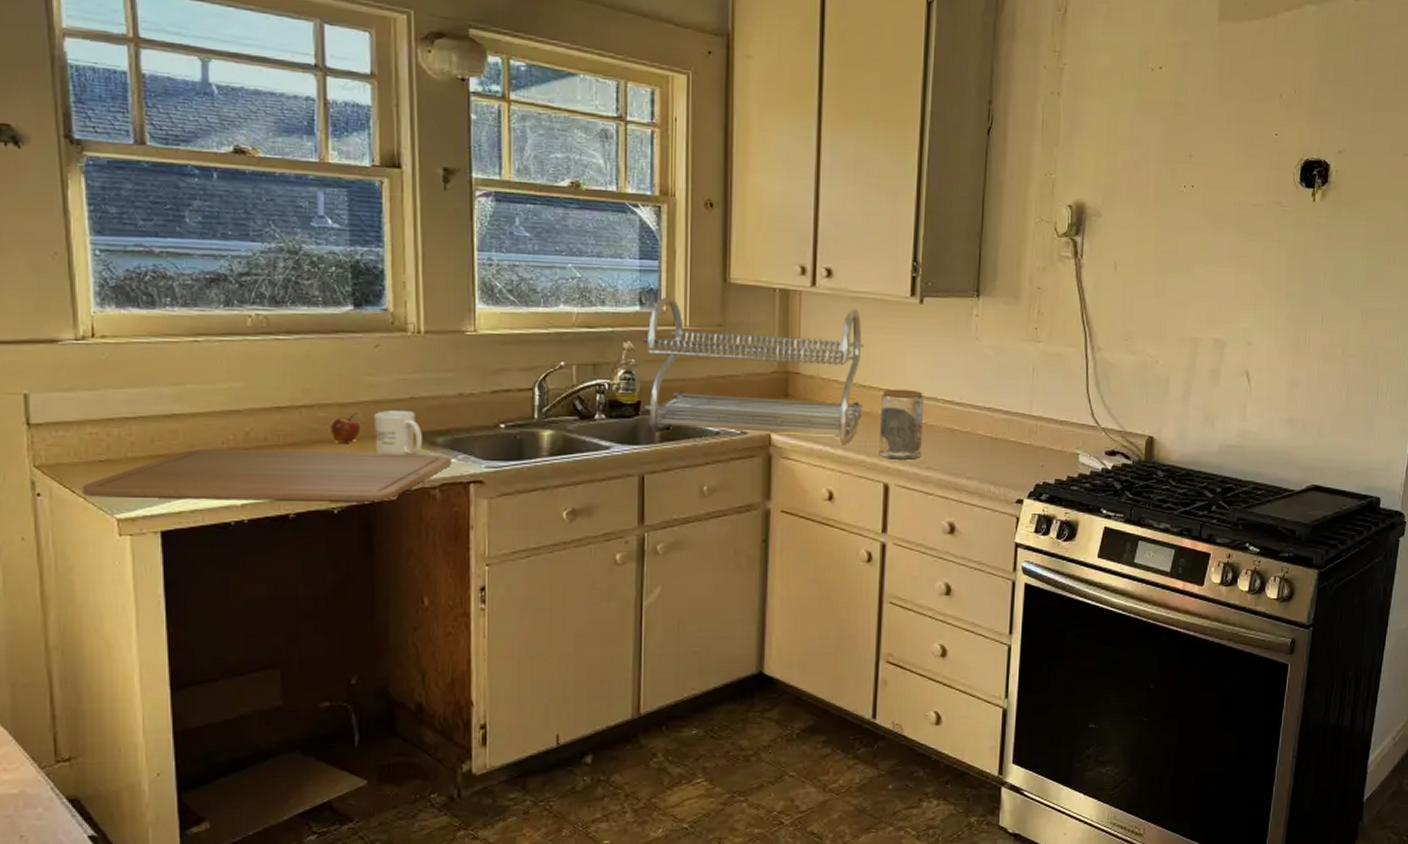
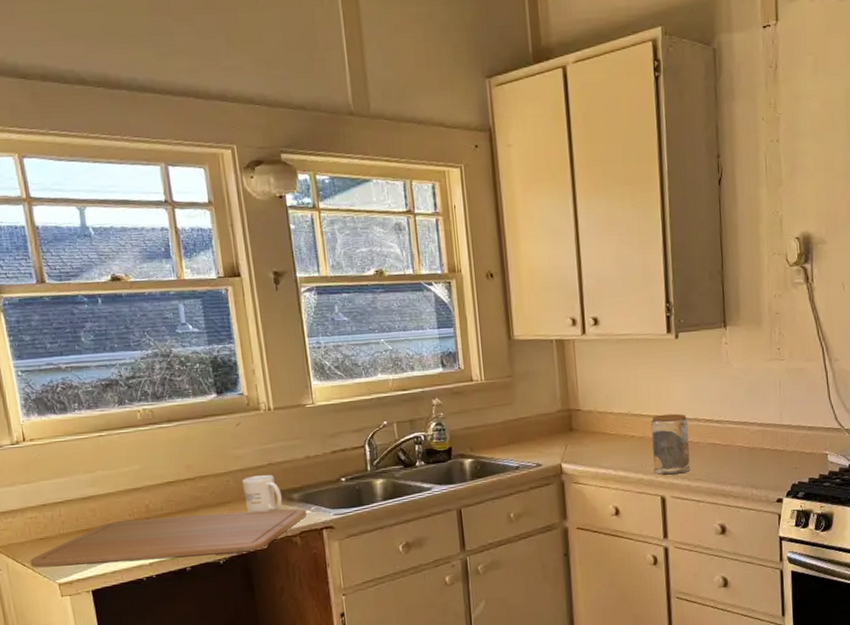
fruit: present [330,415,361,444] -> none [209,482,234,507]
dish rack: present [642,296,864,445] -> none [447,349,637,472]

